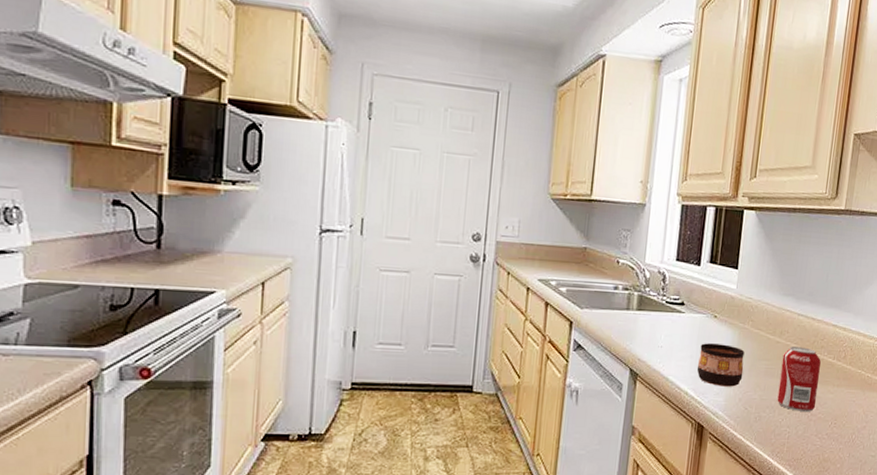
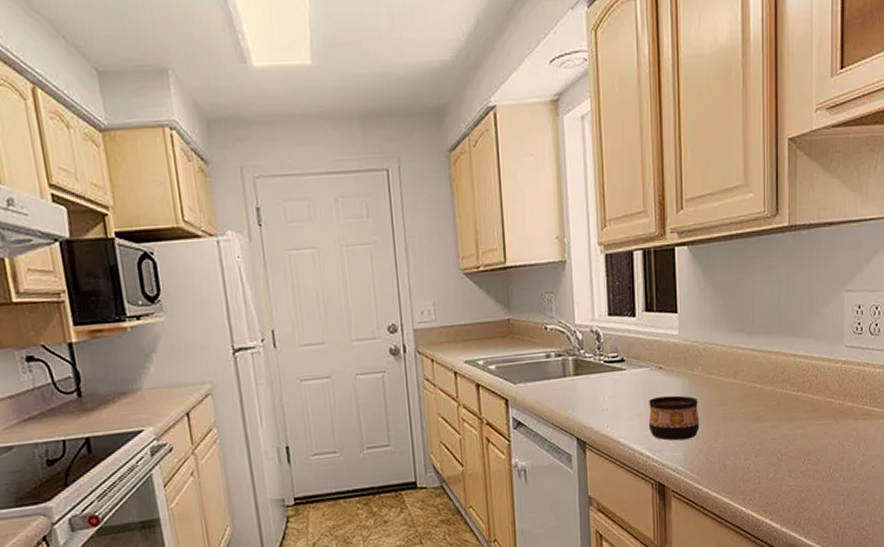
beverage can: present [777,346,821,412] -> none [741,384,785,454]

